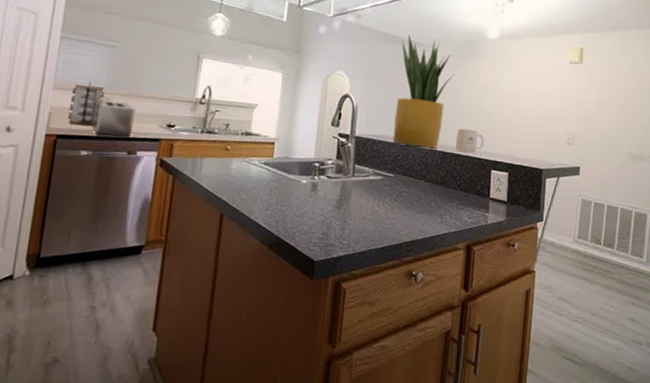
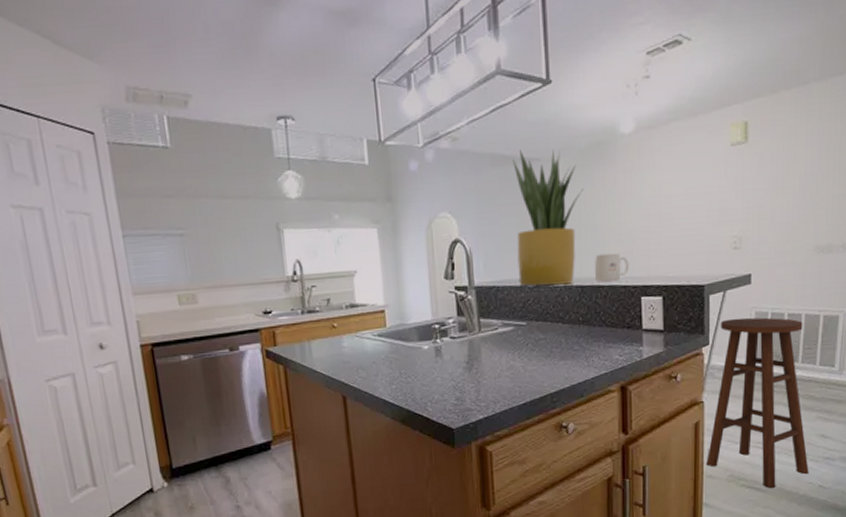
spice rack: present [67,80,105,126] -> none [152,278,189,330]
toaster: present [91,100,135,139] -> none [180,296,229,338]
bar stool: none [533,201,620,363] -> present [706,317,809,488]

